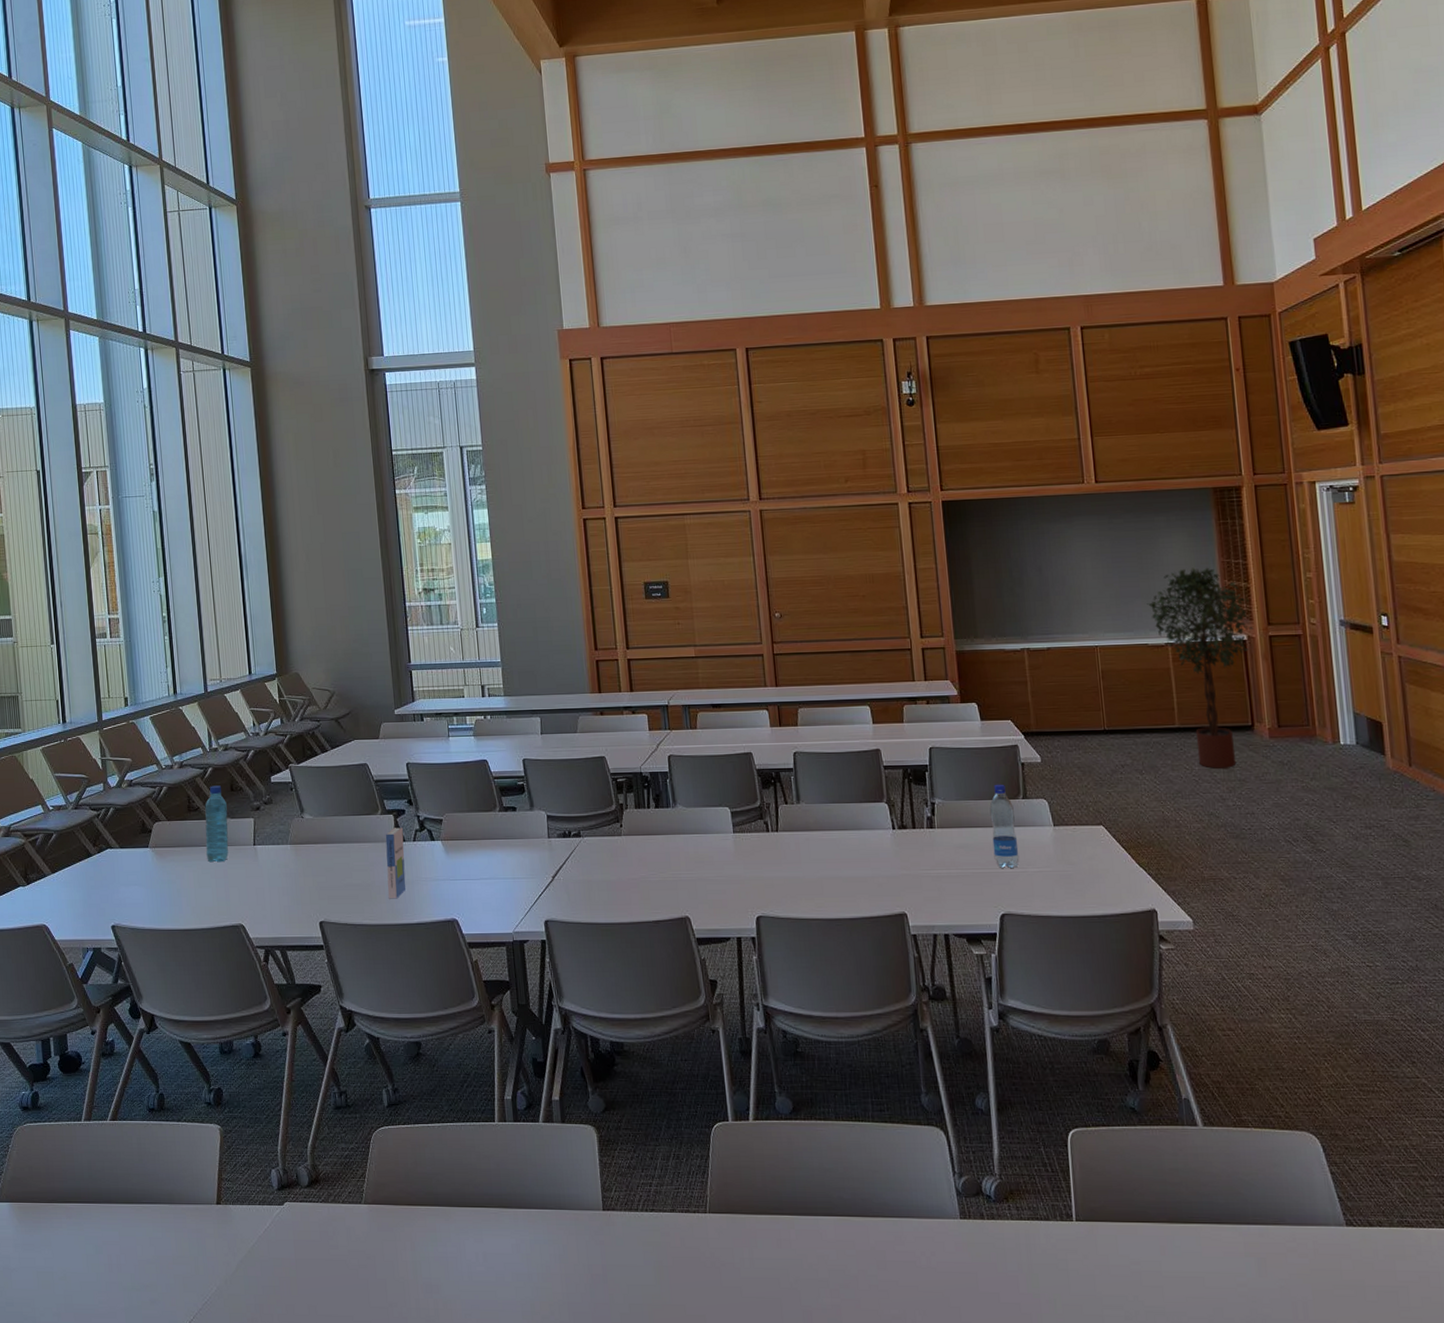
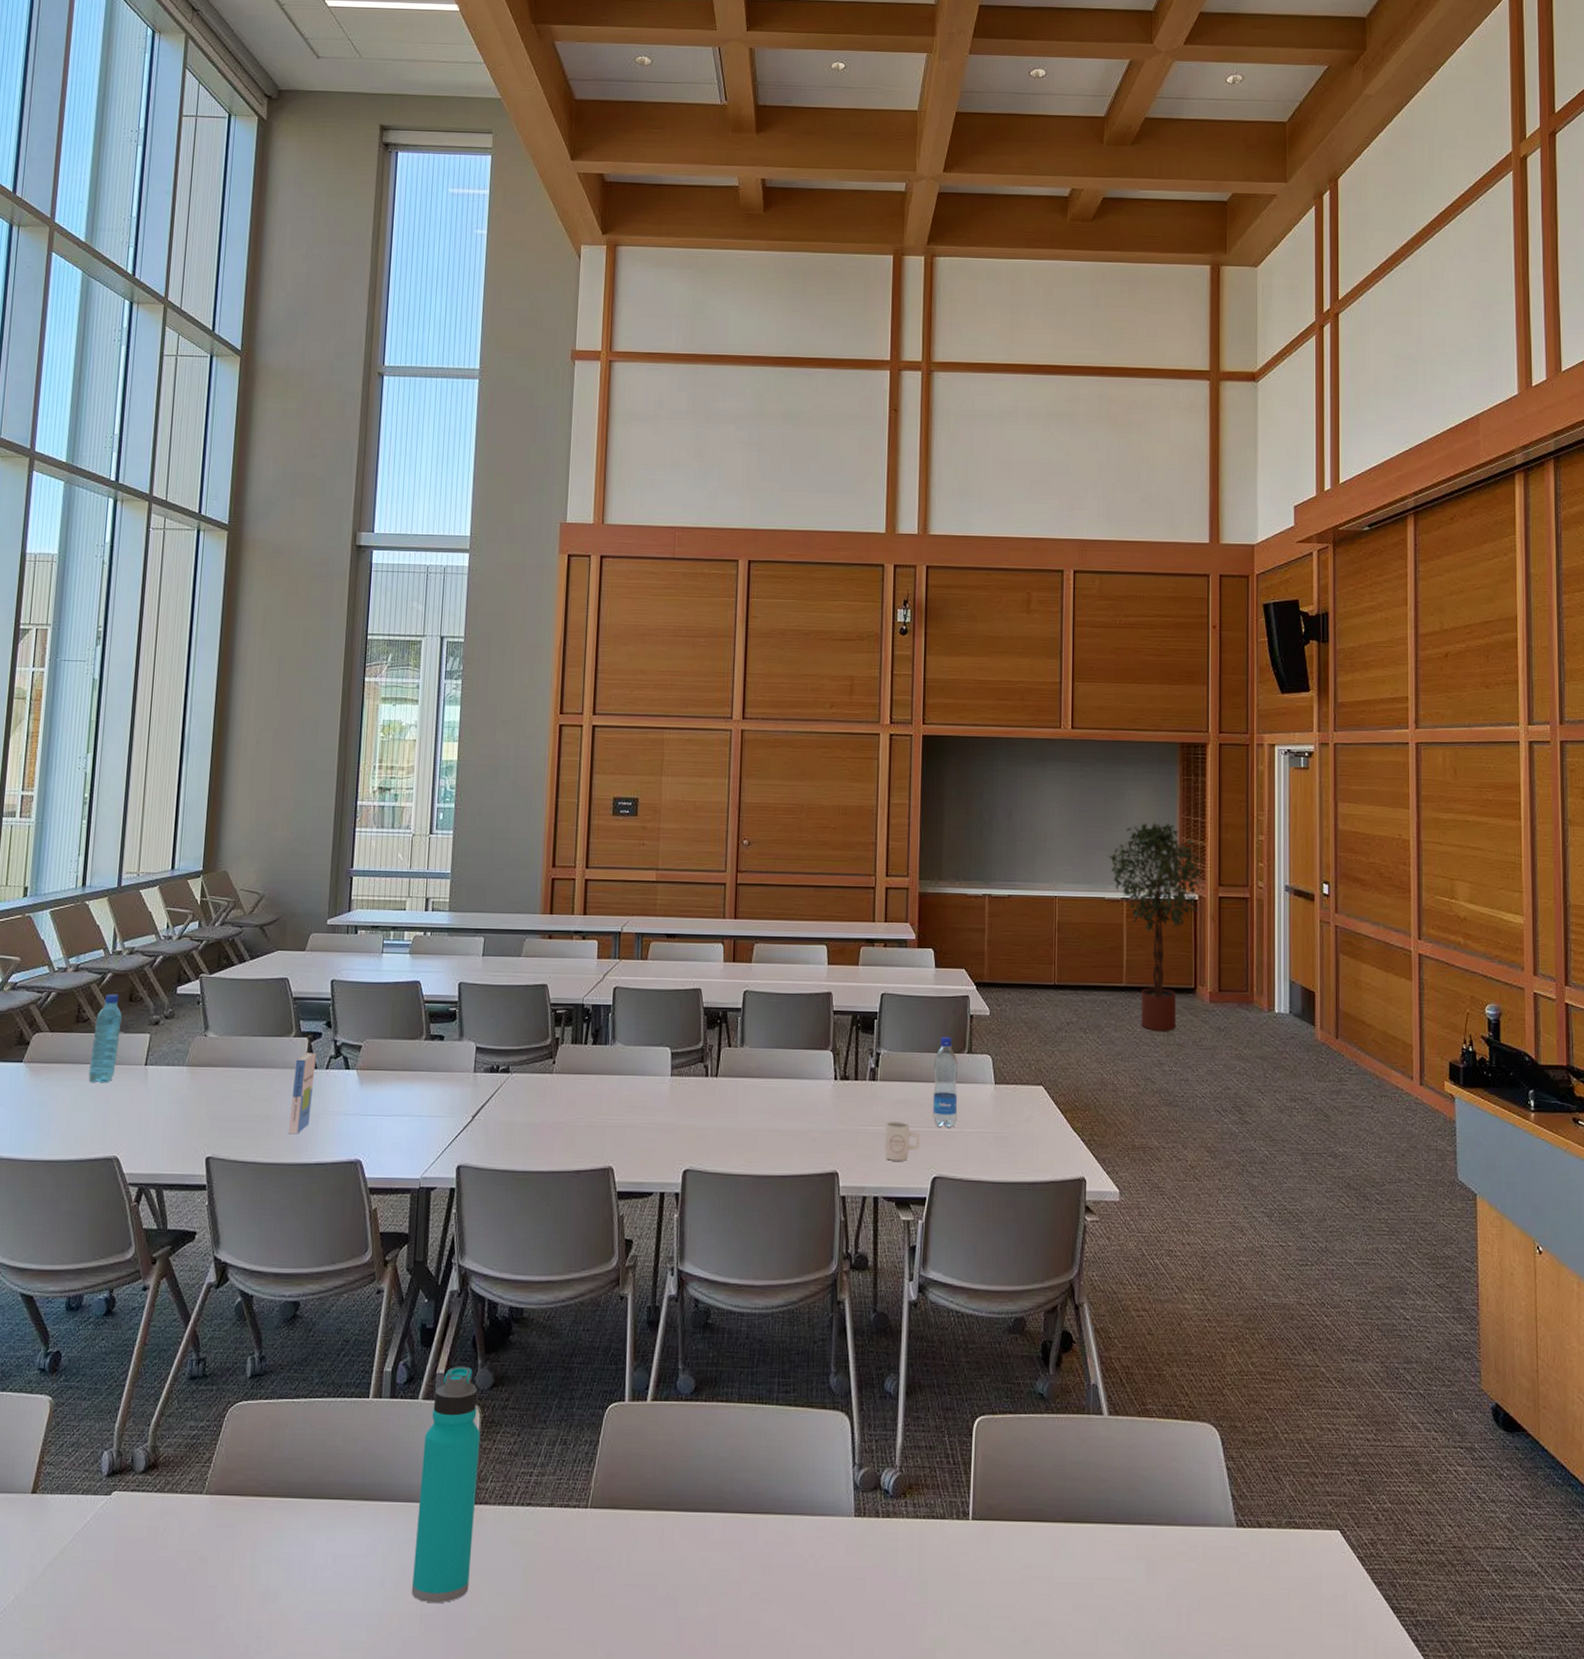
water bottle: none [549,1093,608,1293] -> present [411,1366,481,1603]
mug: none [948,865,985,901] -> present [884,1121,921,1161]

